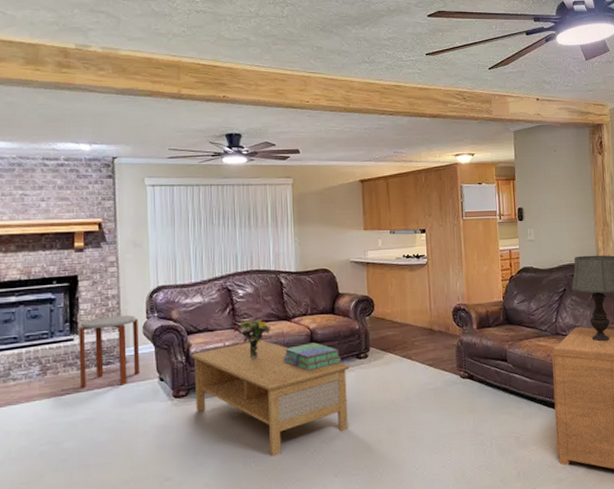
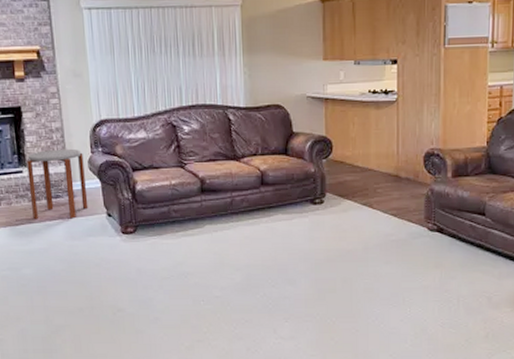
coffee table: present [191,340,349,456] -> none [137,179,303,297]
bouquet: present [233,319,272,359] -> none [179,158,219,200]
stack of books: present [283,342,342,371] -> none [231,185,295,214]

